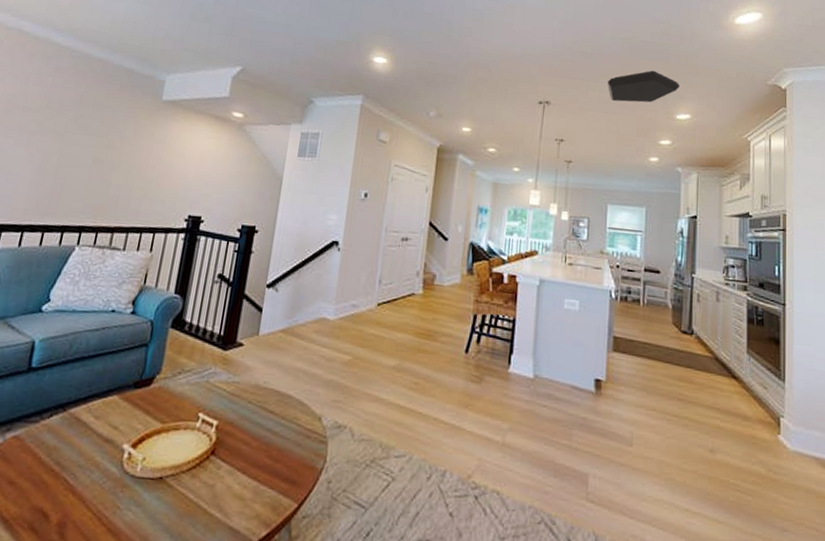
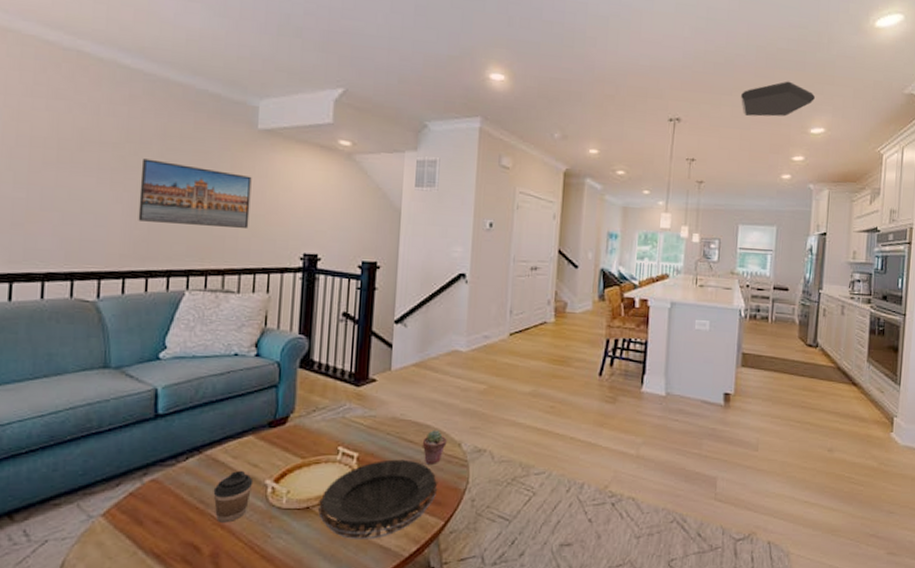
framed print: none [44,123,151,189] -> present [138,158,252,228]
coffee cup: none [69,432,112,489] -> present [213,471,254,523]
decorative bowl: none [171,430,295,519] -> present [318,459,438,539]
potted succulent: none [282,401,308,439] -> present [422,430,447,464]

